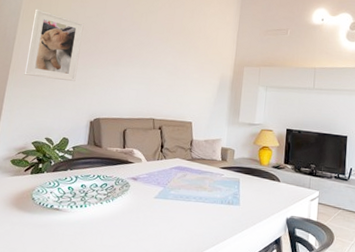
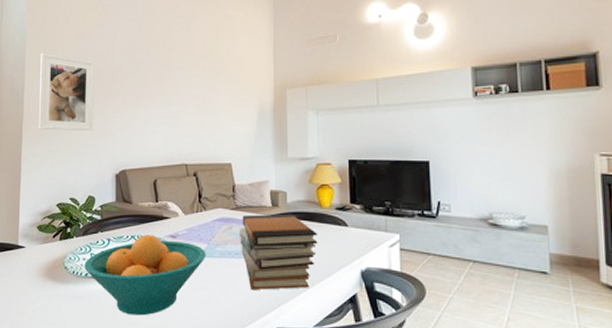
fruit bowl: none [50,175,162,246] -> present [84,235,206,316]
book stack: none [191,166,256,230] -> present [240,213,318,290]

